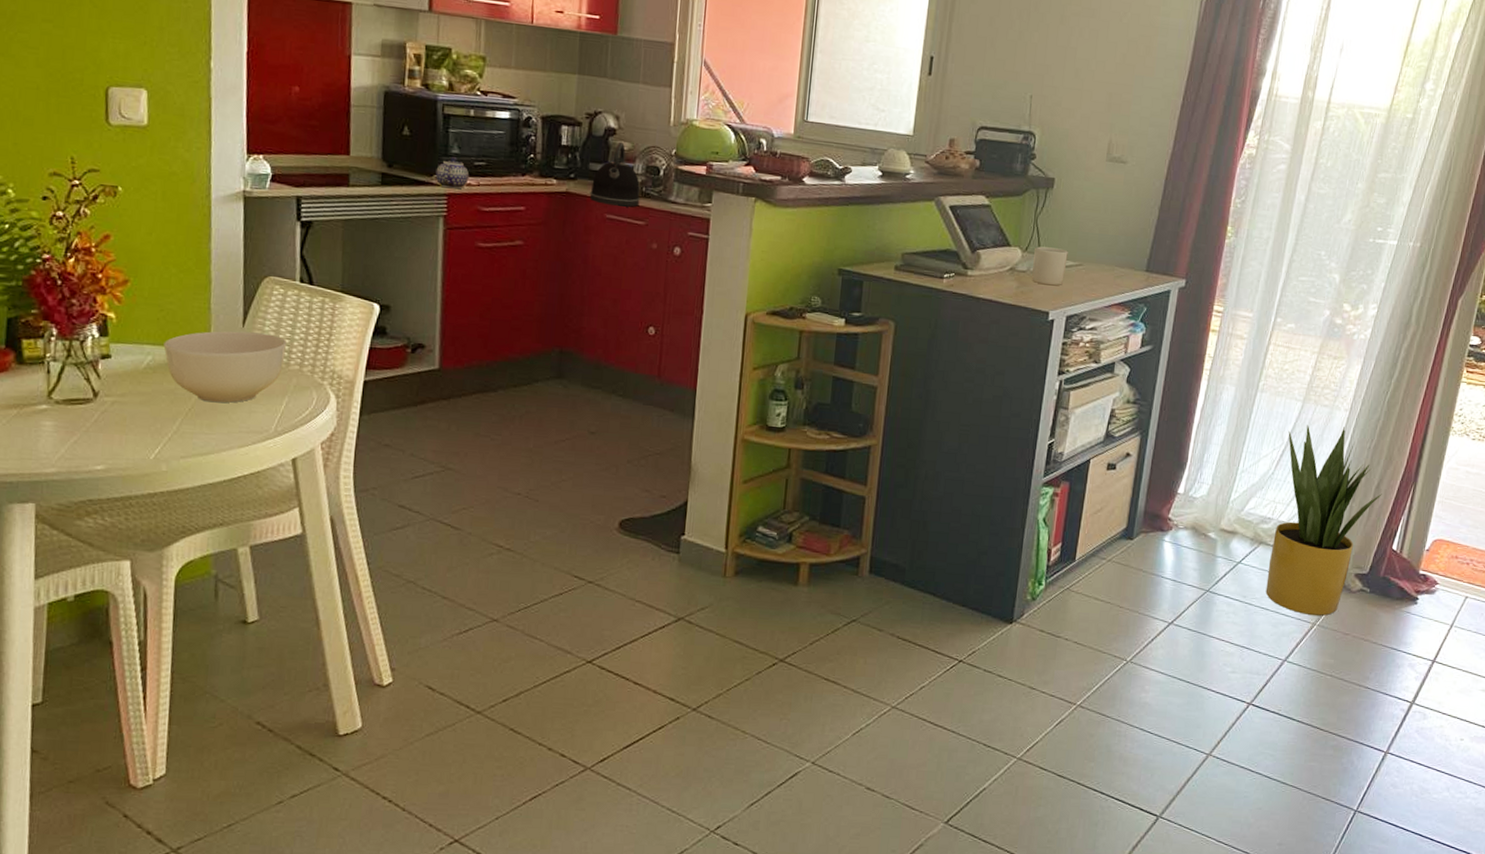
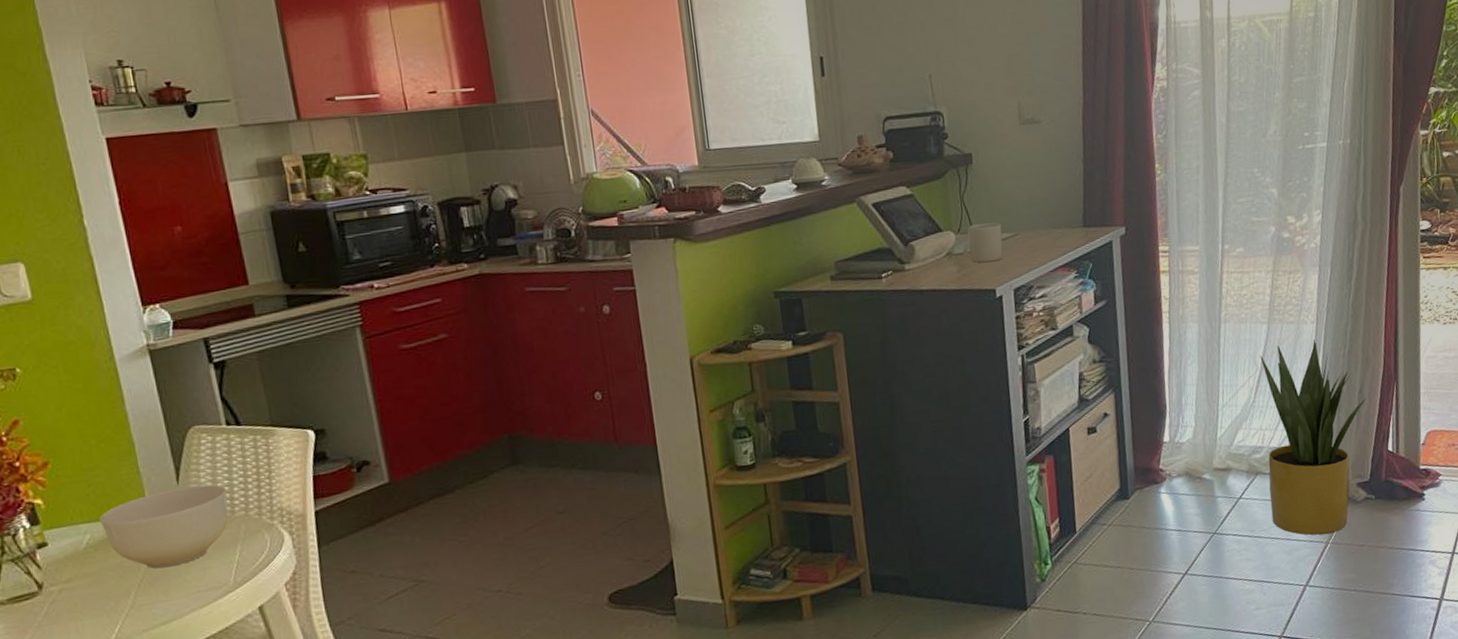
teapot: present [435,156,470,190] -> none [341,262,378,297]
kettle: present [589,141,640,207] -> none [504,211,558,279]

